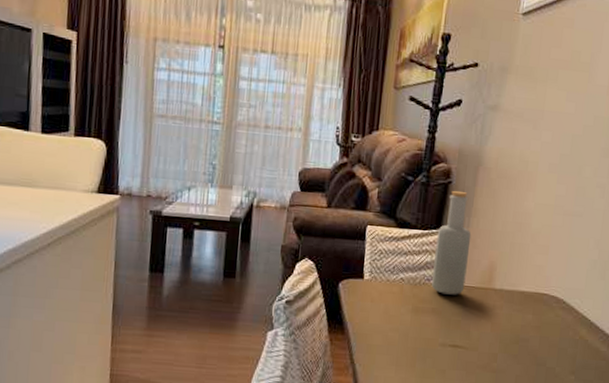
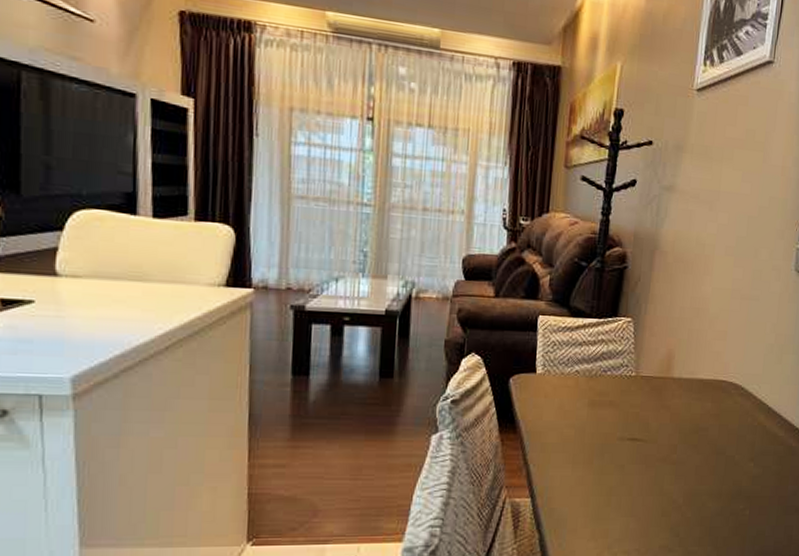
bottle: present [432,190,472,295] -> none [608,275,649,386]

